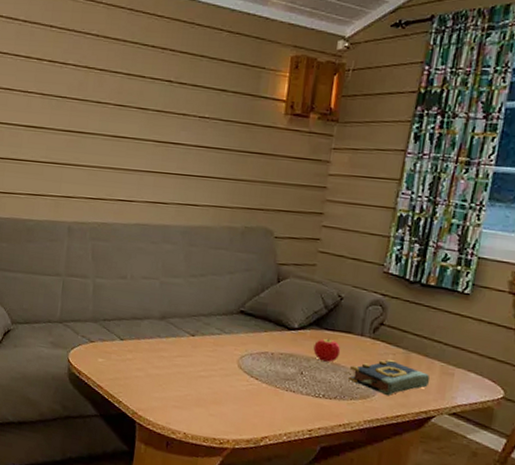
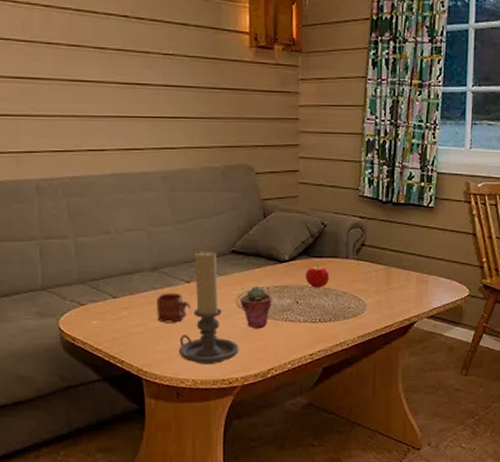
mug: none [158,342,194,374] -> present [157,293,192,323]
candle holder: none [174,306,235,422] -> present [179,250,239,364]
potted succulent: none [242,349,276,394] -> present [240,286,272,329]
book: present [347,358,430,396] -> none [339,276,409,311]

